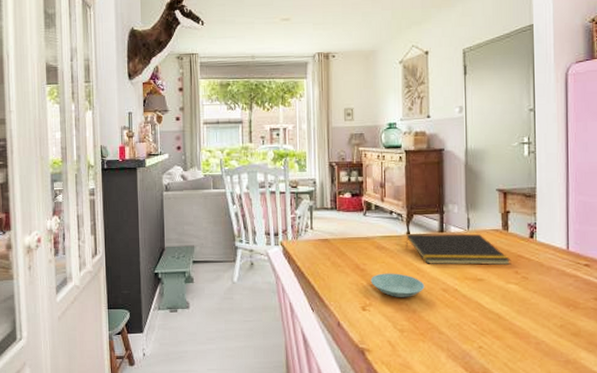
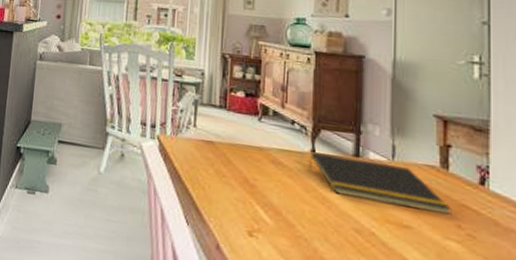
saucer: present [370,273,425,298] -> none [261,194,331,232]

